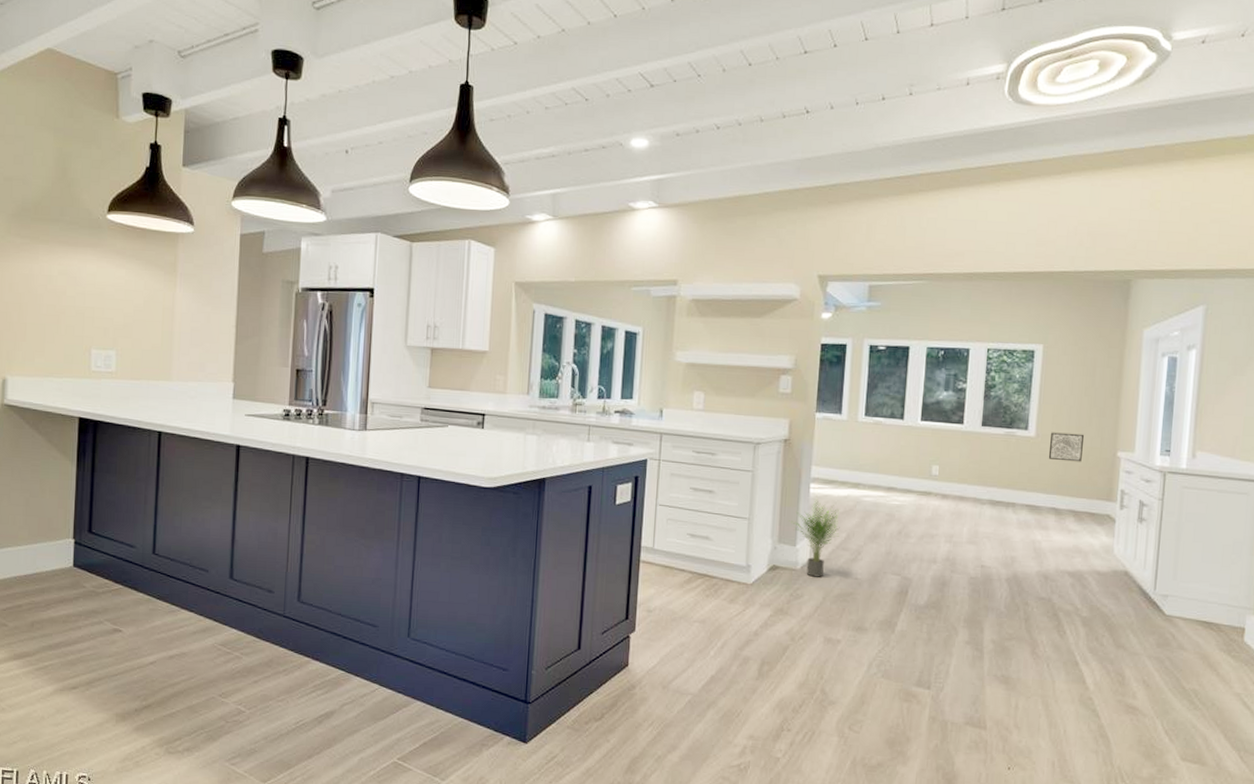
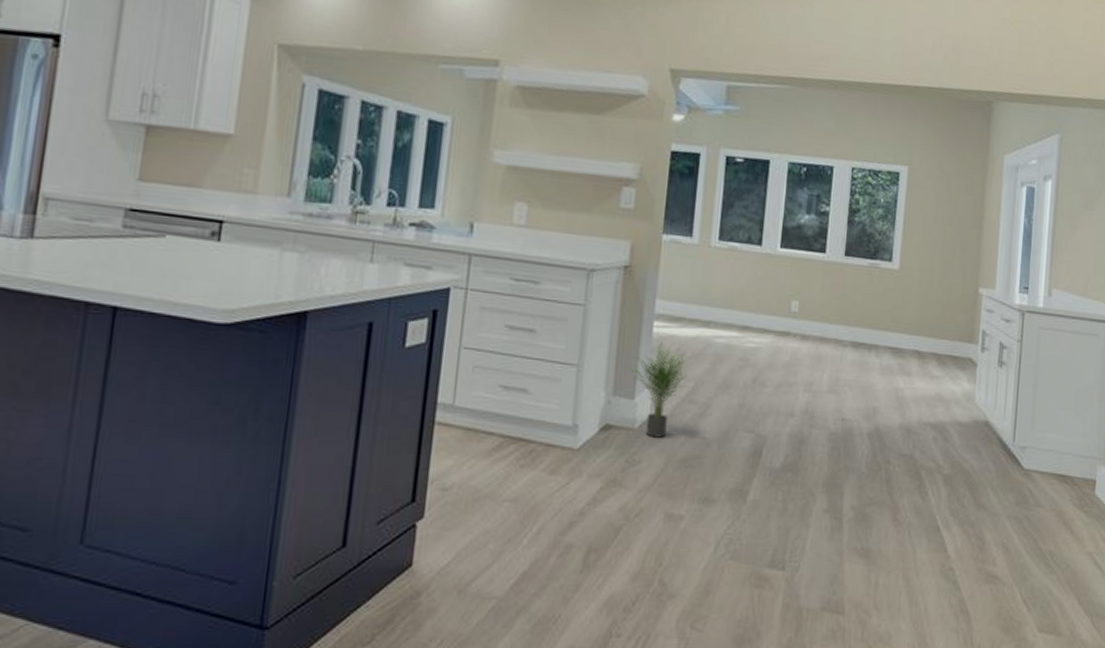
wall art: present [1048,432,1085,462] -> none [912,264,948,299]

